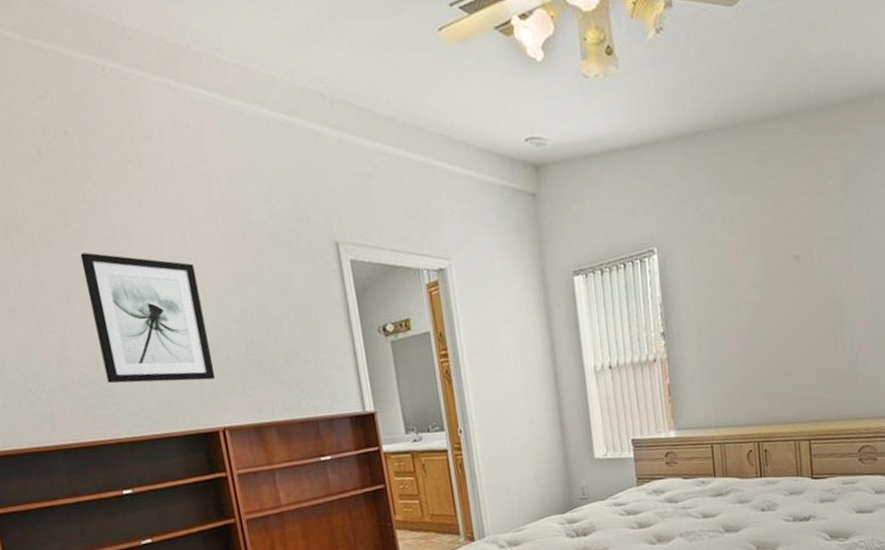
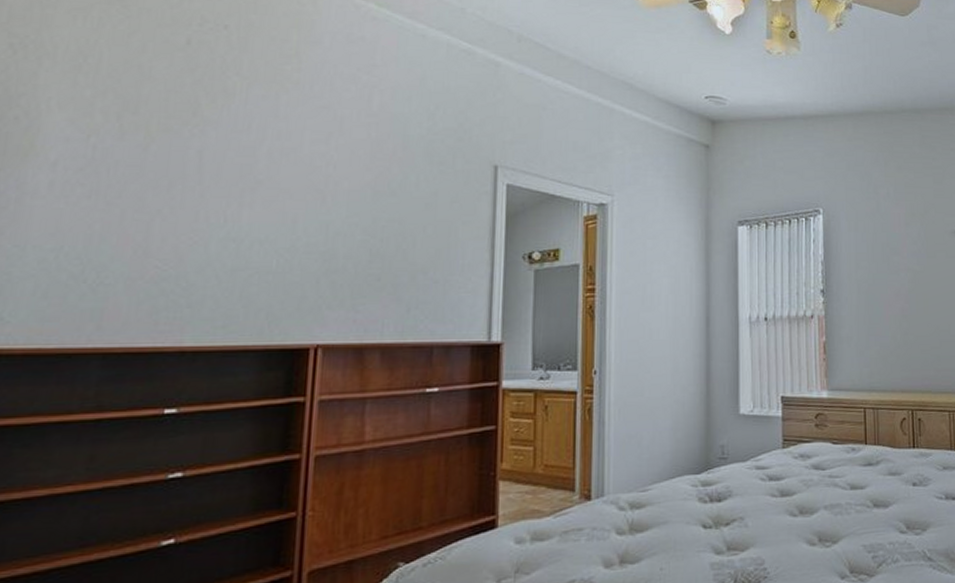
wall art: present [80,252,216,384] -> none [188,143,331,290]

